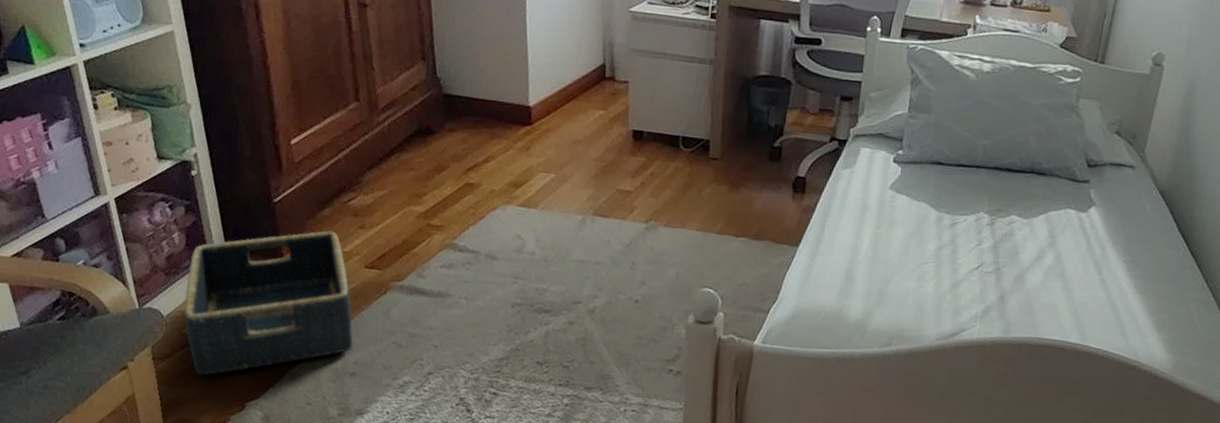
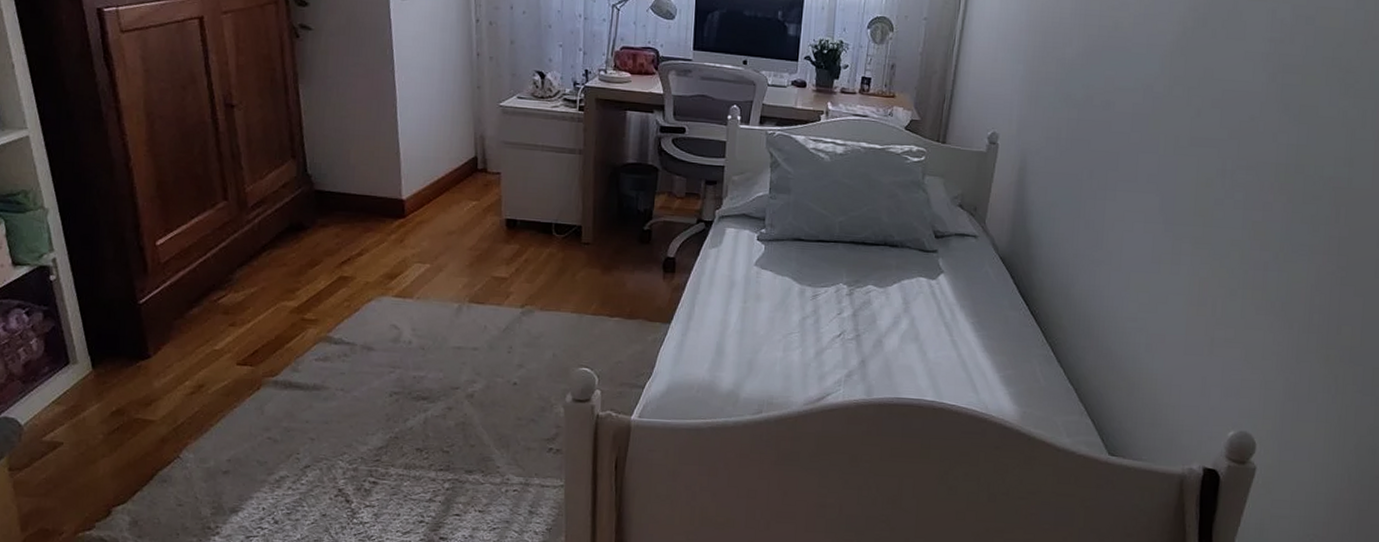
basket: present [184,230,353,376] -> none [43,329,226,484]

